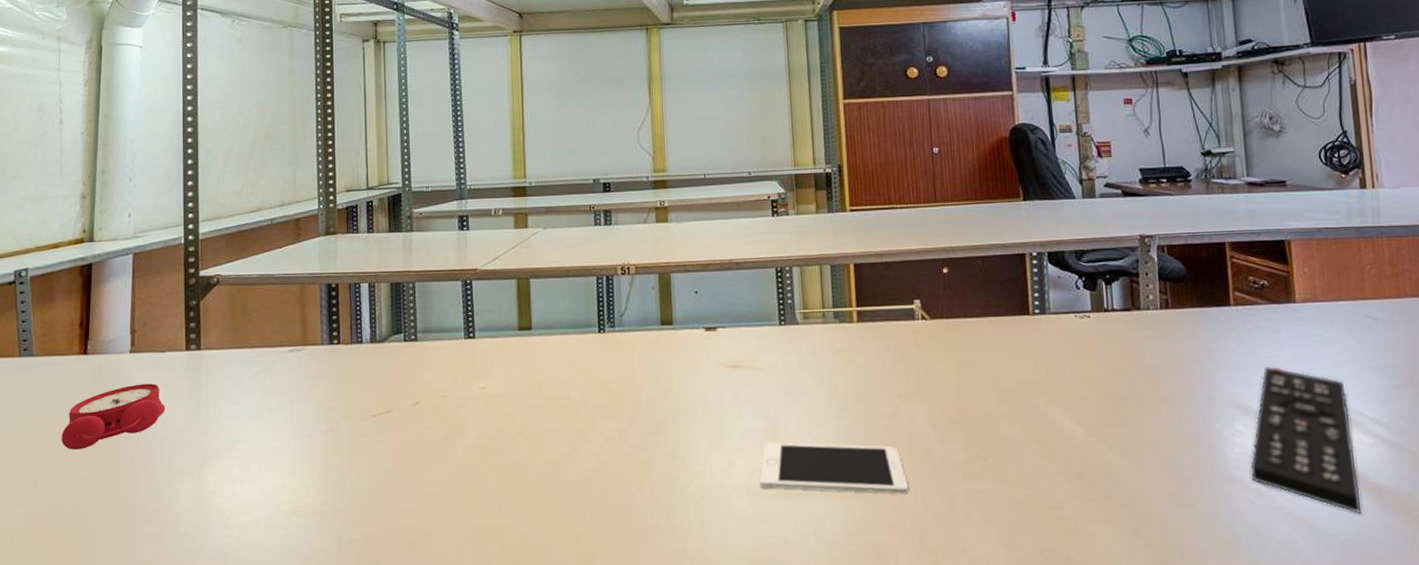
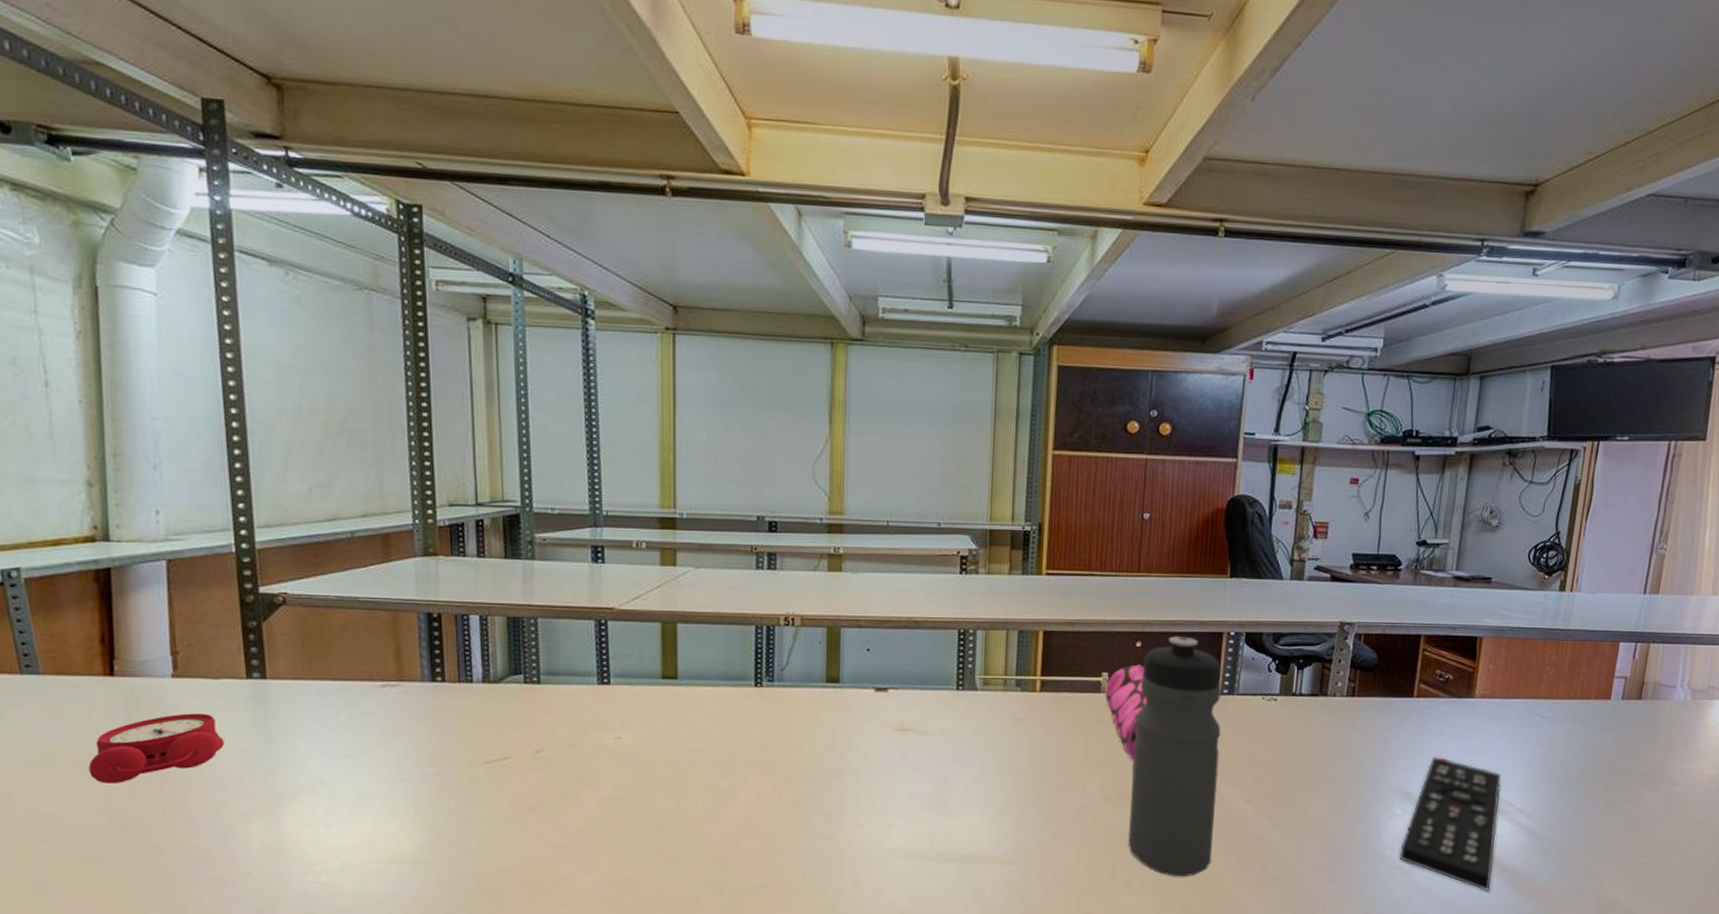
cell phone: present [759,442,909,494] -> none [920,807,1073,861]
pencil case: none [919,290,961,387] -> present [1105,664,1147,761]
water bottle: none [952,260,1051,508] -> present [1128,636,1221,877]

